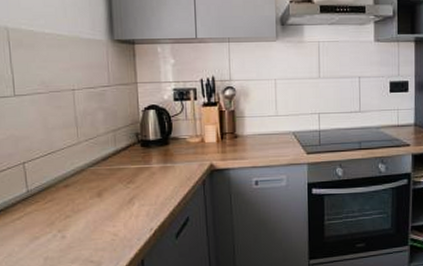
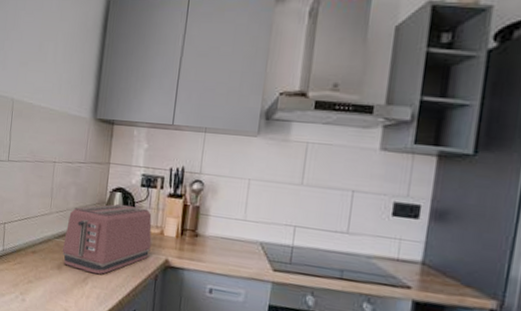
toaster: none [100,120,194,193] -> present [62,203,152,275]

